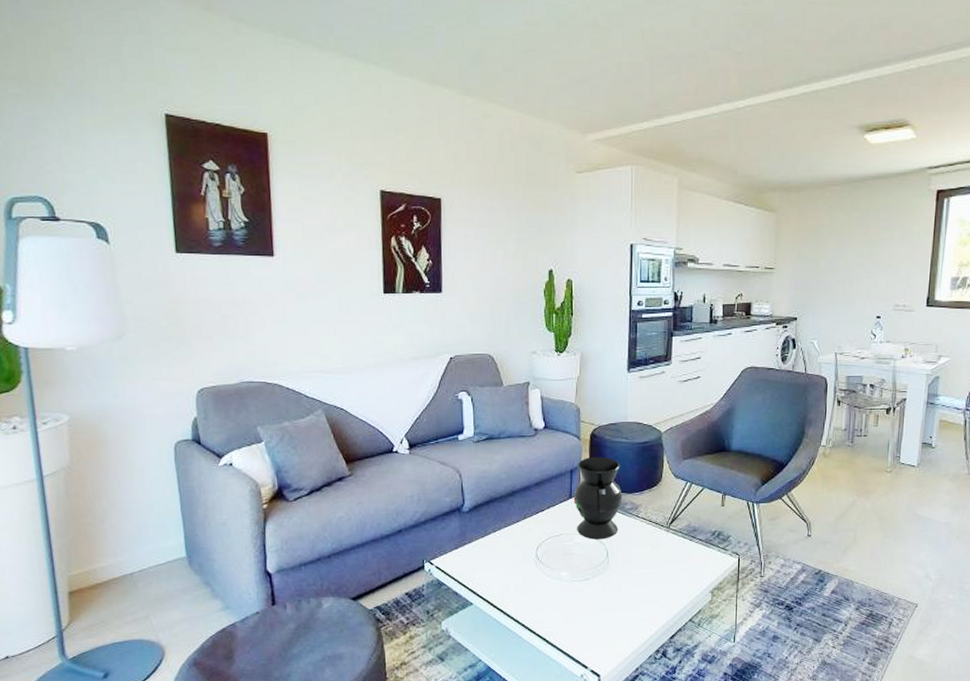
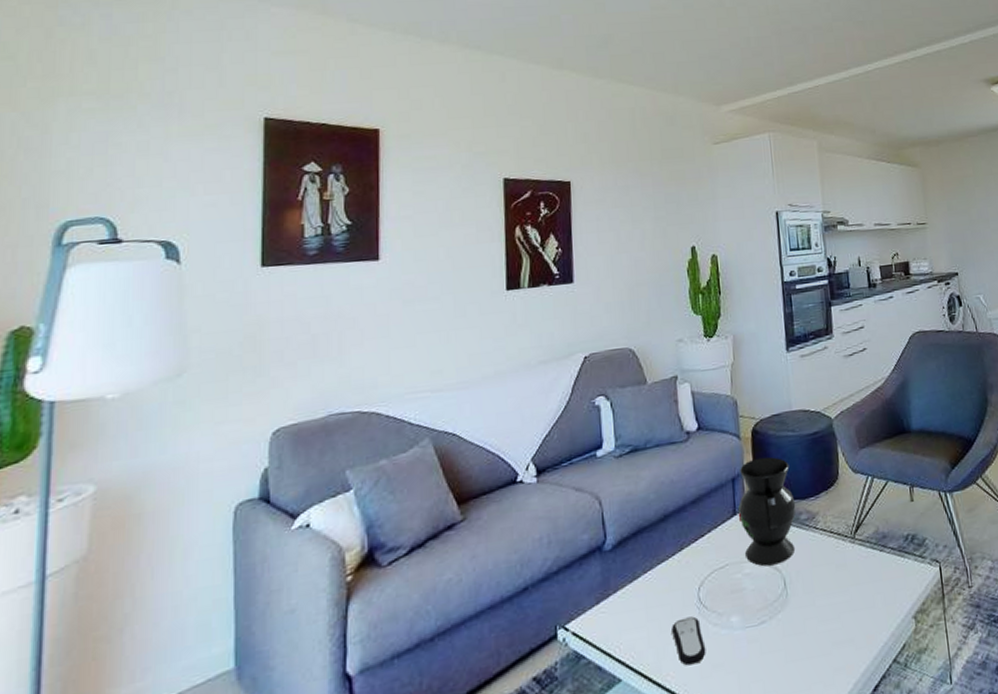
remote control: none [514,568,540,601] -> present [672,616,706,666]

